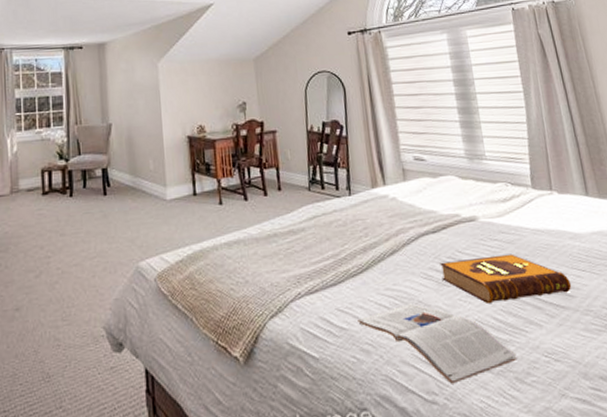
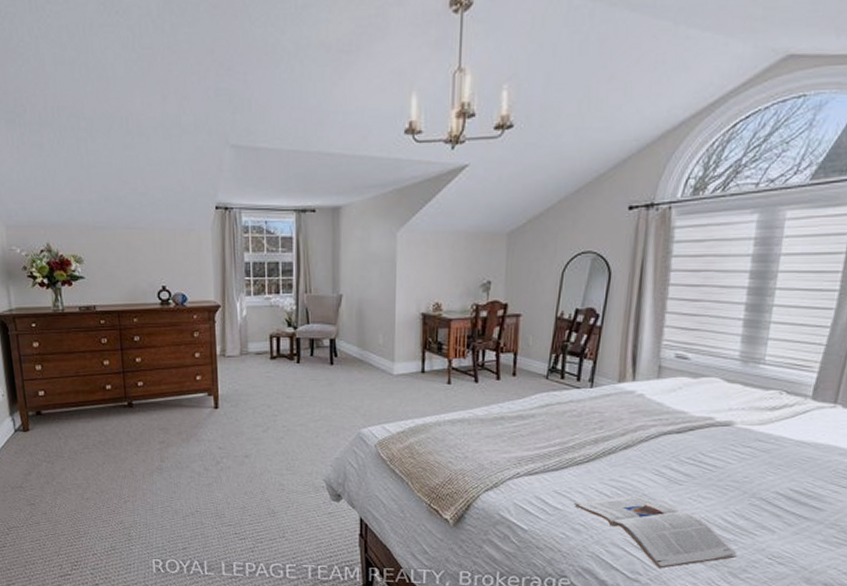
hardback book: present [440,253,572,303] -> none [675,461,825,506]

